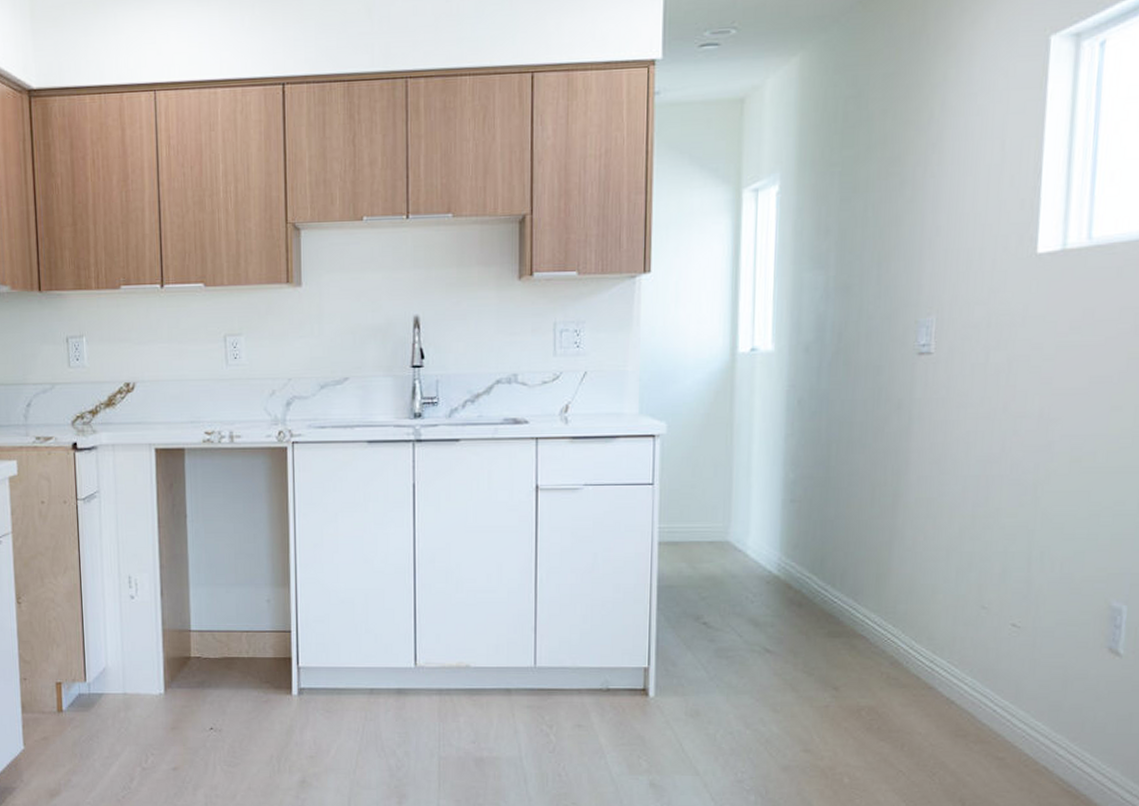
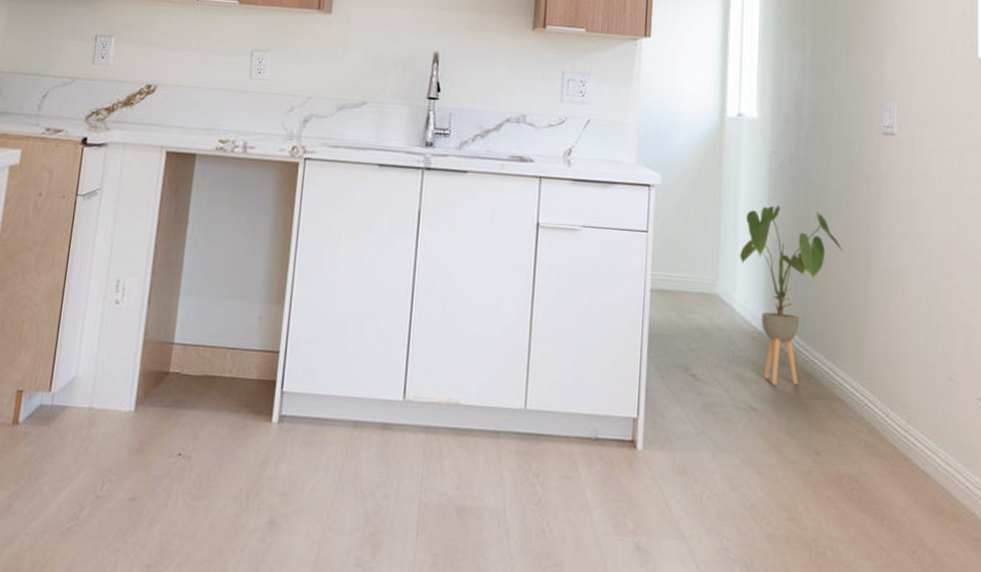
house plant: none [754,444,870,627] -> present [740,205,845,385]

